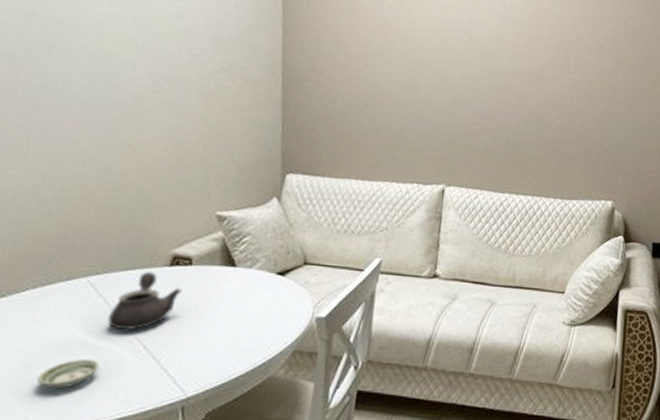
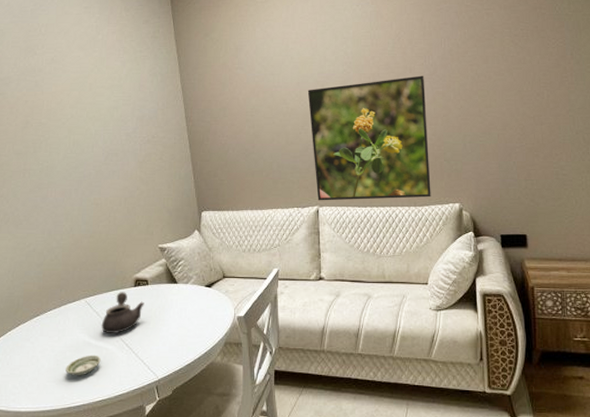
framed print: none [445,39,592,191] -> present [307,75,431,201]

